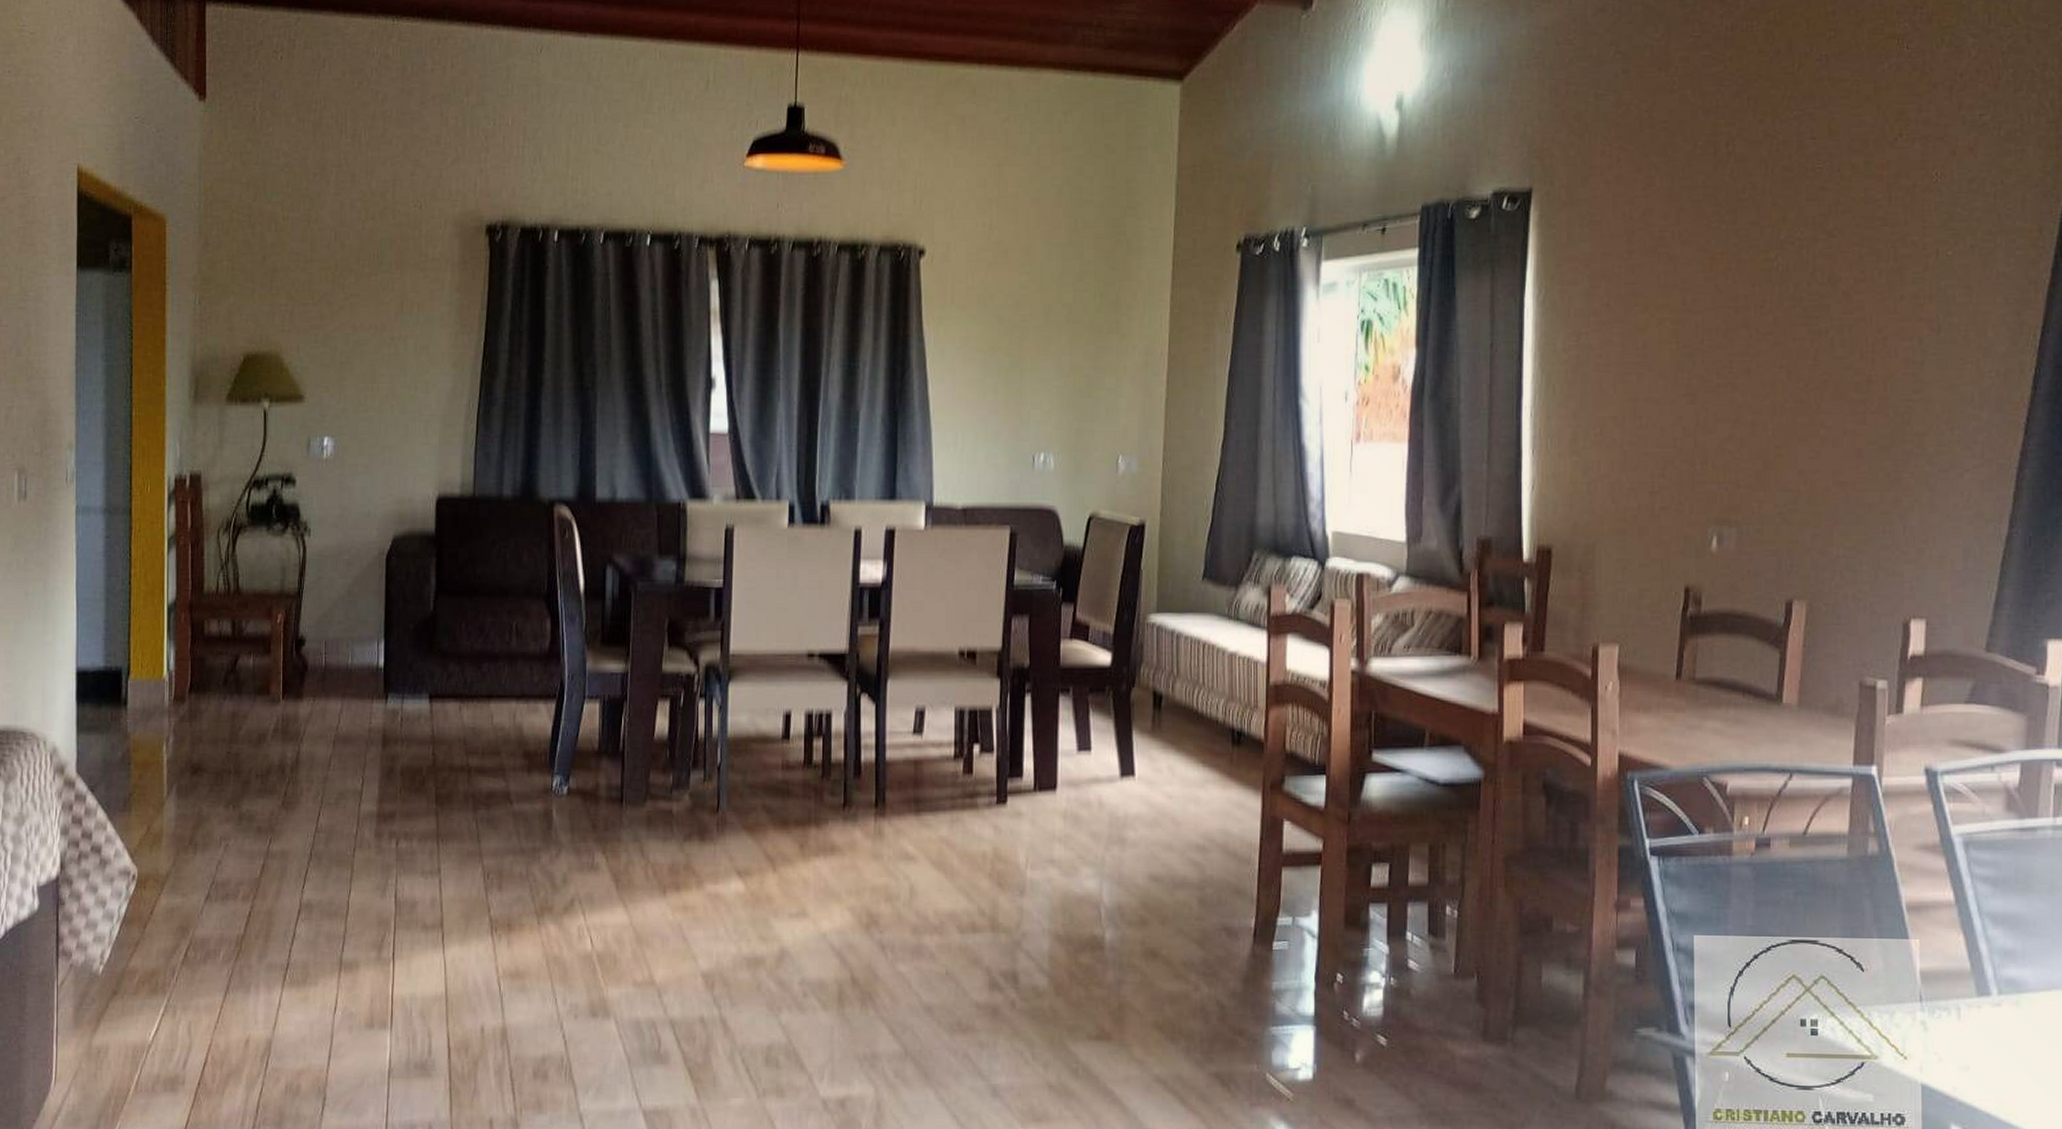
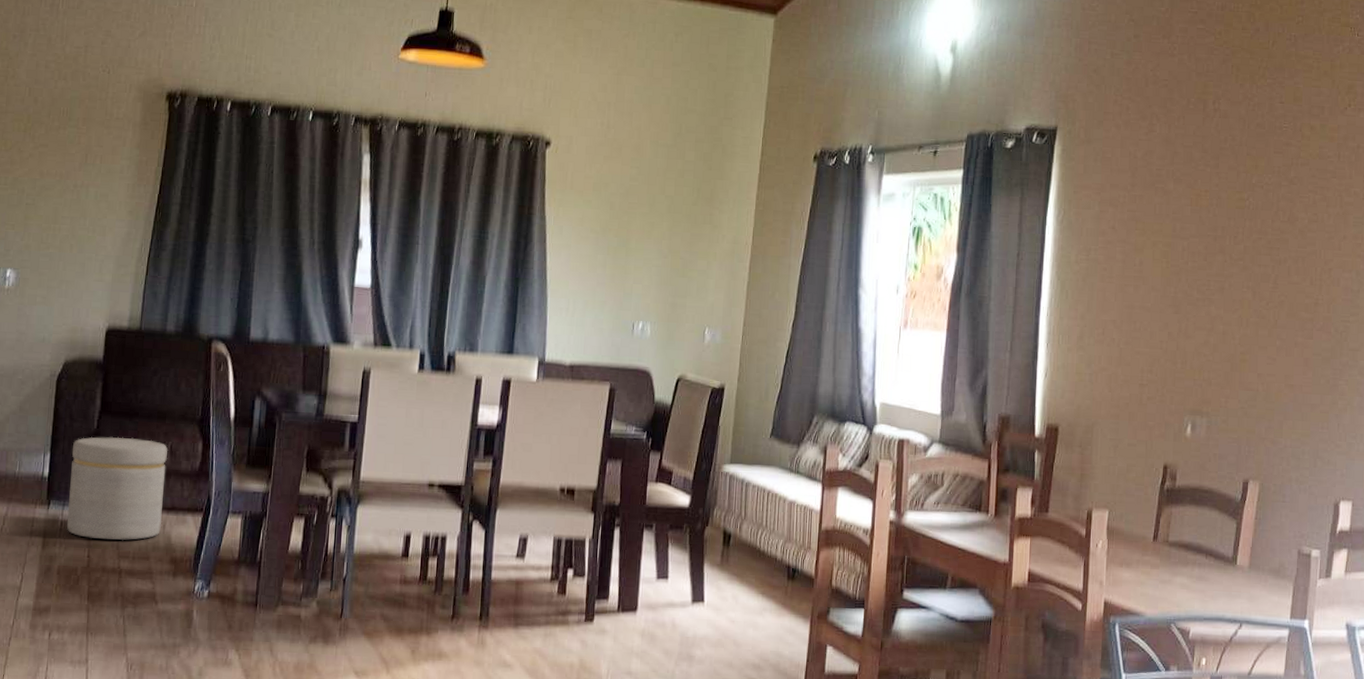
ottoman: none [407,618,512,734] -> present [66,436,168,540]

